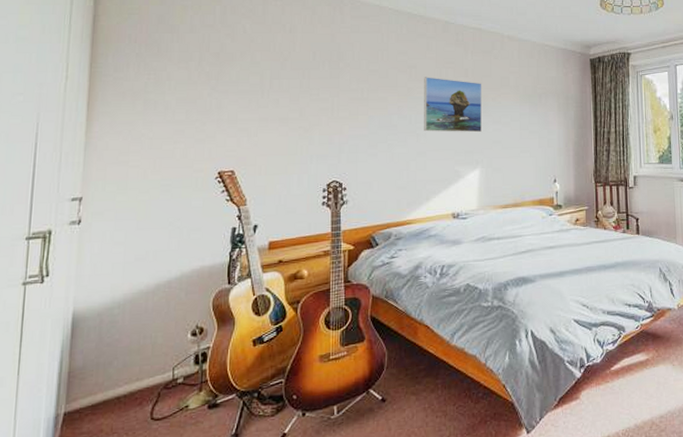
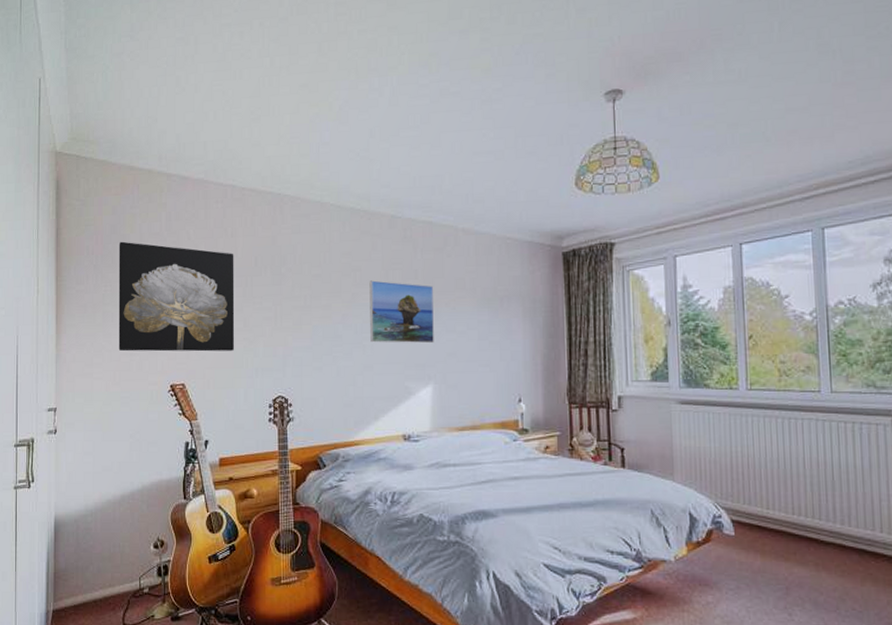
wall art: none [160,31,292,140] -> present [118,241,235,352]

